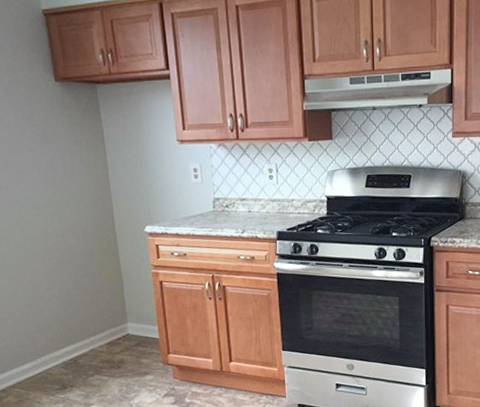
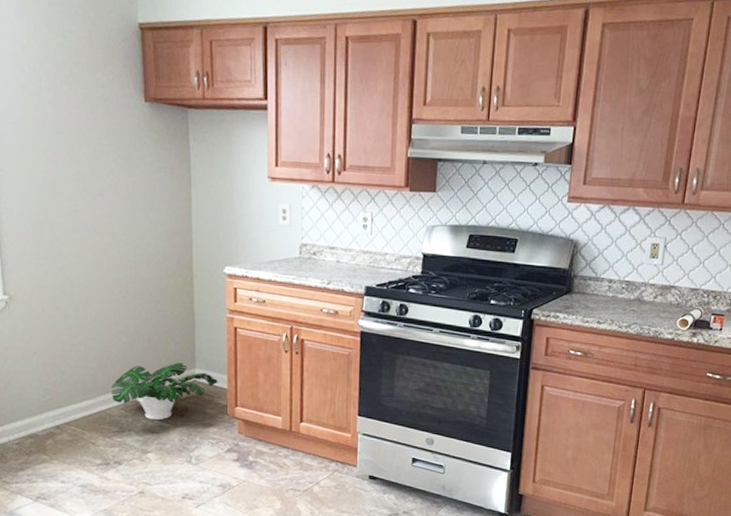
potted plant: none [50,319,150,375] -> present [112,363,218,420]

